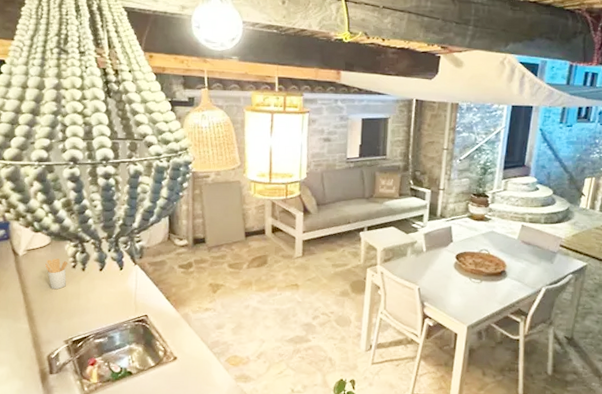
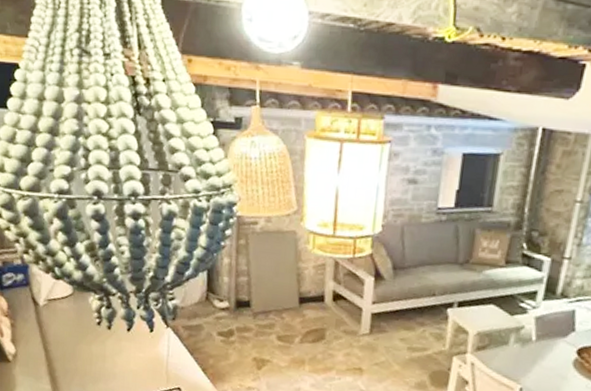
utensil holder: present [45,258,68,290] -> none [68,311,93,349]

